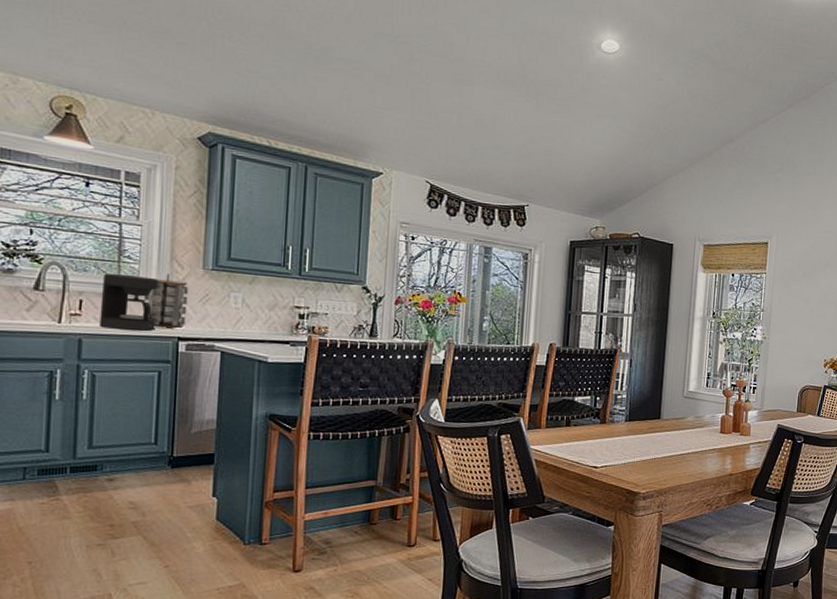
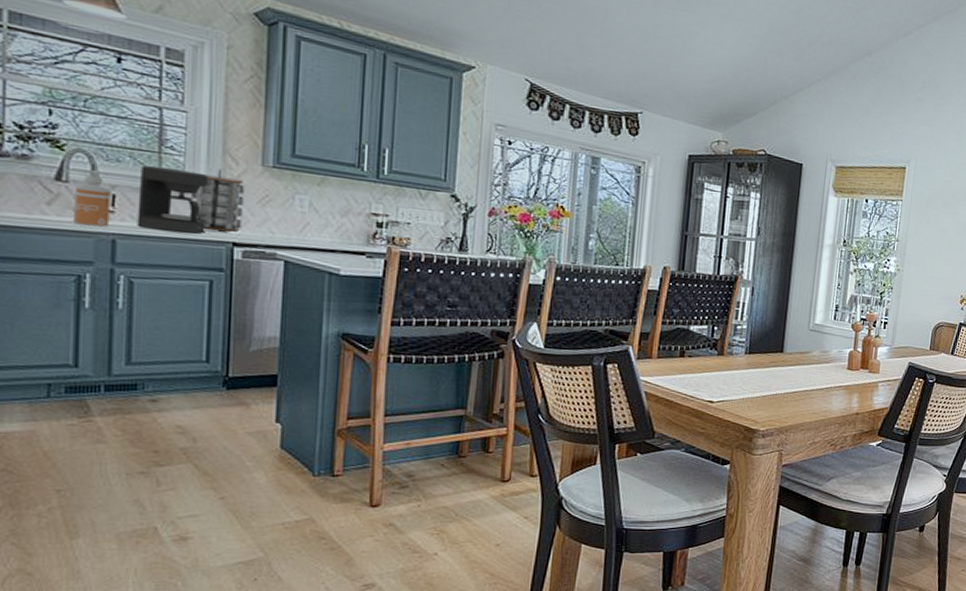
soap dispenser: none [47,280,79,329] -> present [72,170,111,228]

